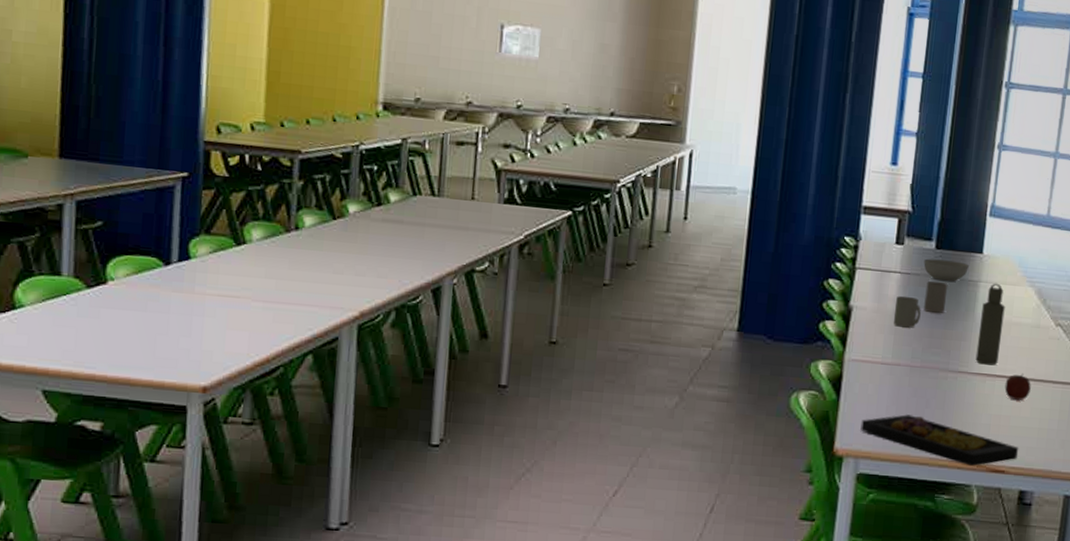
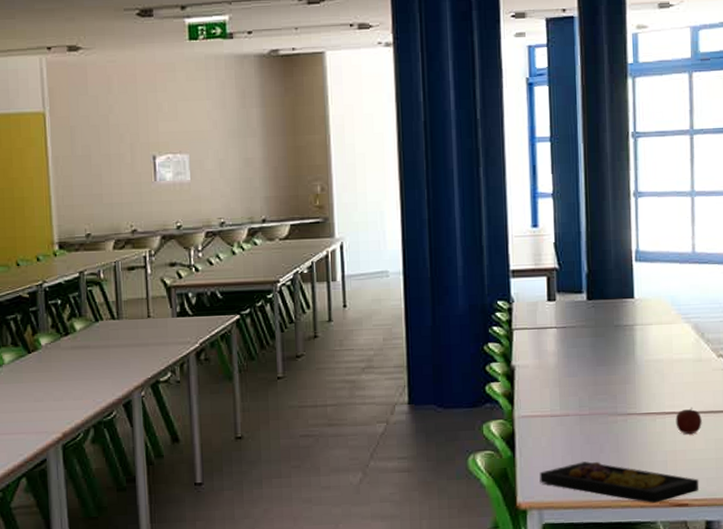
cup: present [893,295,921,328] -> none [555,348,582,379]
bowl: present [923,258,969,282] -> none [578,309,622,330]
cup: present [924,280,948,313] -> none [583,330,606,361]
bottle: present [975,283,1005,366] -> none [641,324,666,404]

